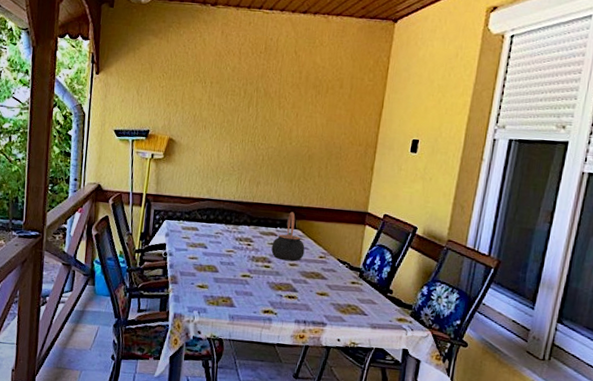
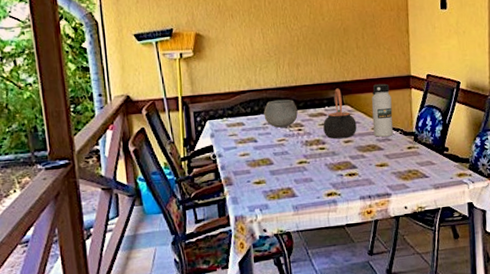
bowl: none [217,212,250,240] -> present [264,99,298,128]
water bottle: none [319,214,344,268] -> present [371,83,393,137]

